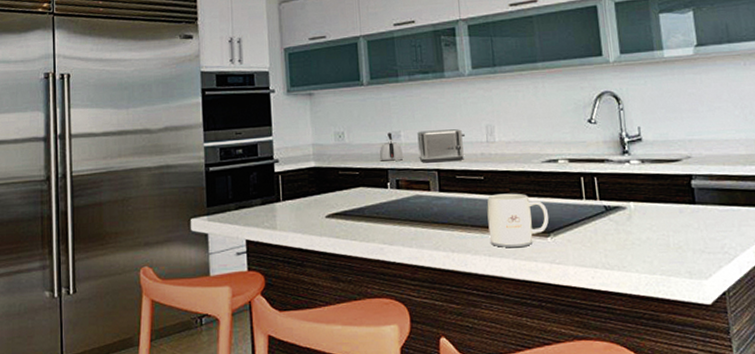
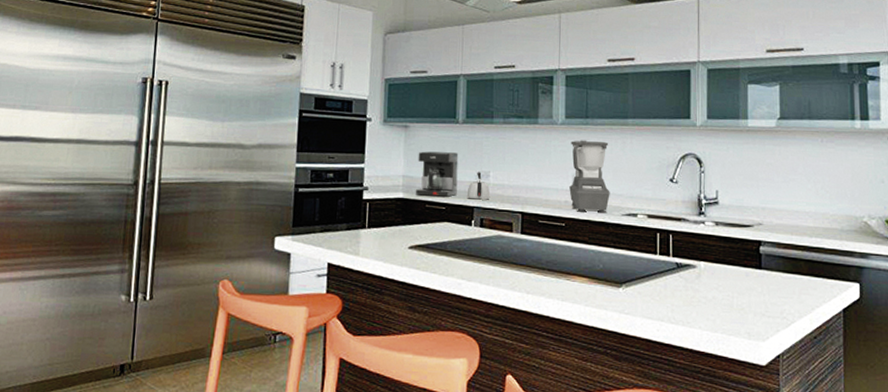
coffee maker: none [325,115,370,163] -> present [415,151,459,198]
toaster: present [417,129,465,163] -> none [505,173,551,205]
blender: none [480,89,527,163] -> present [569,140,610,213]
mug: present [487,193,549,248] -> none [564,241,623,295]

